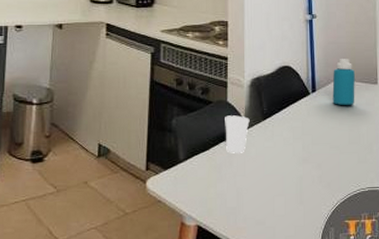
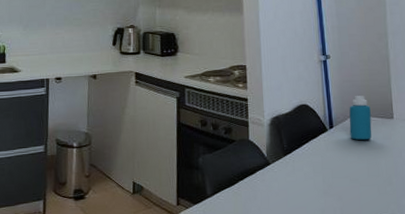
cup: present [225,115,250,153] -> none [247,152,271,188]

